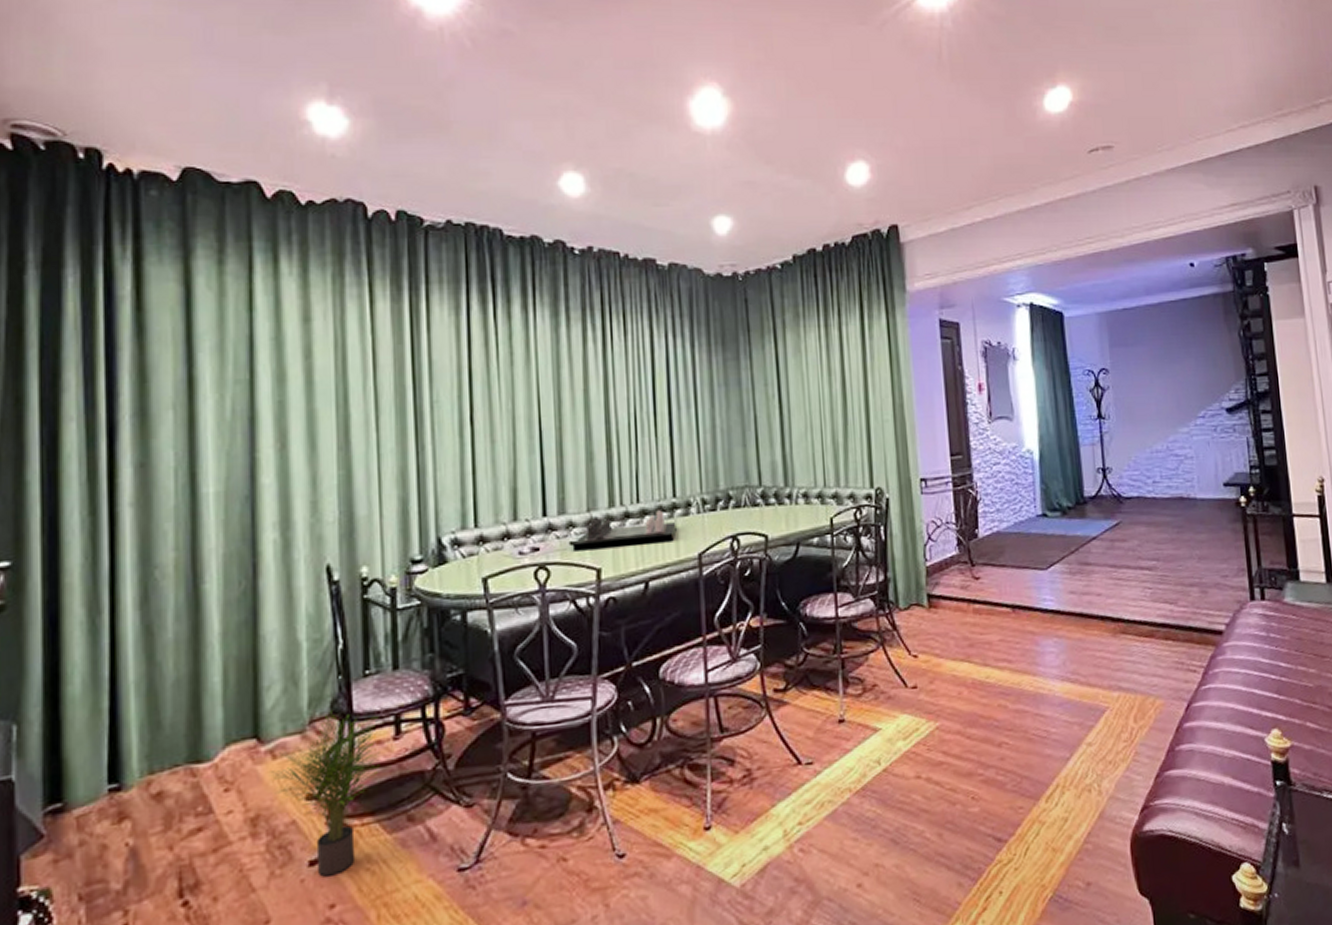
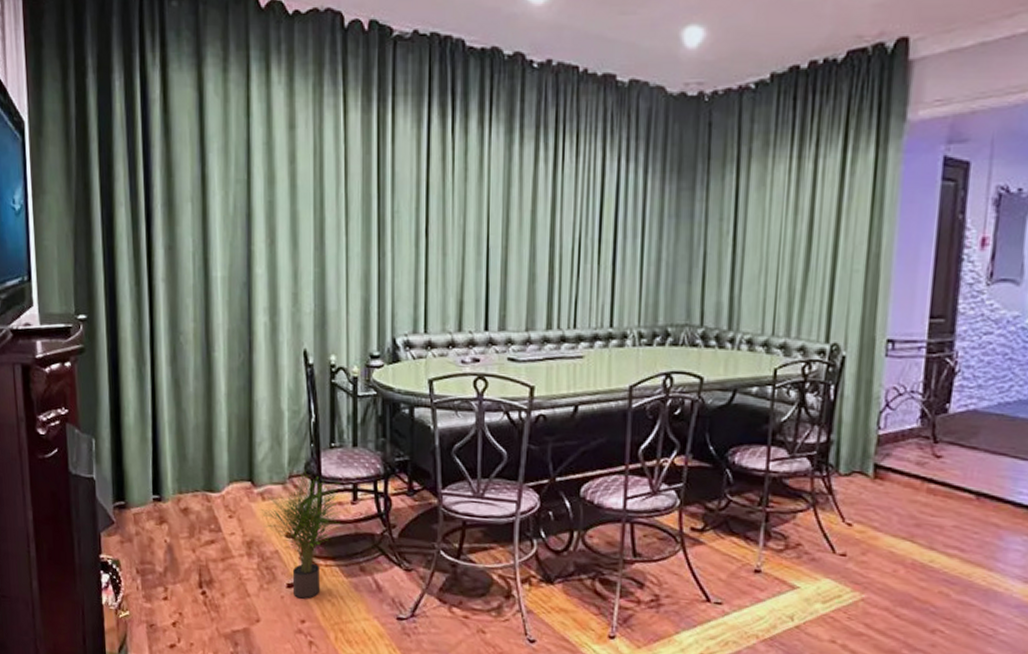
gameboard: present [572,509,677,552] -> none [509,335,610,371]

